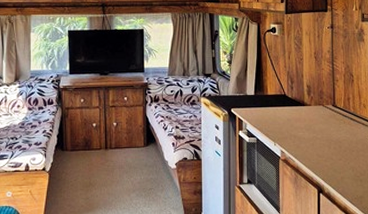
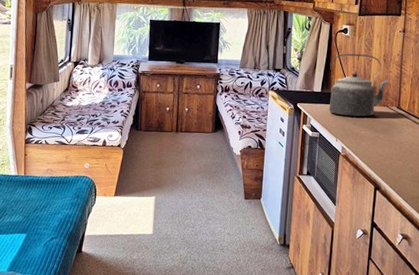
kettle: none [262,53,322,118] -> present [328,53,389,117]

